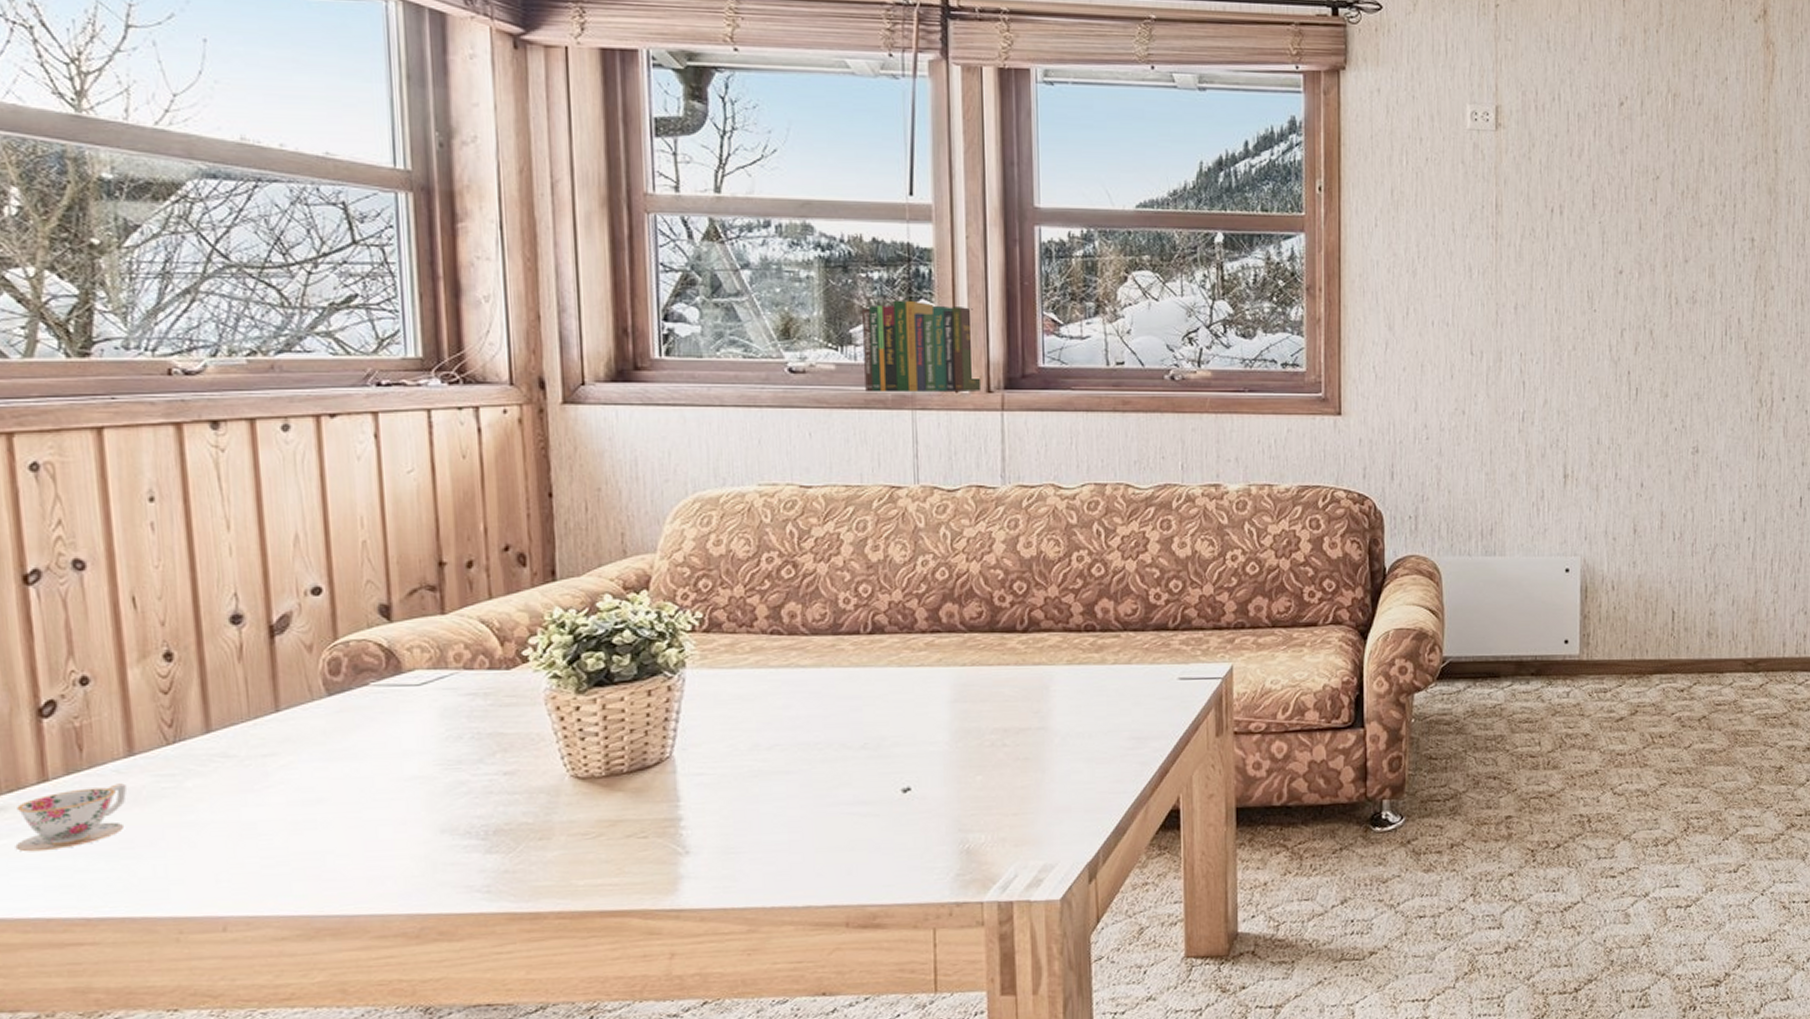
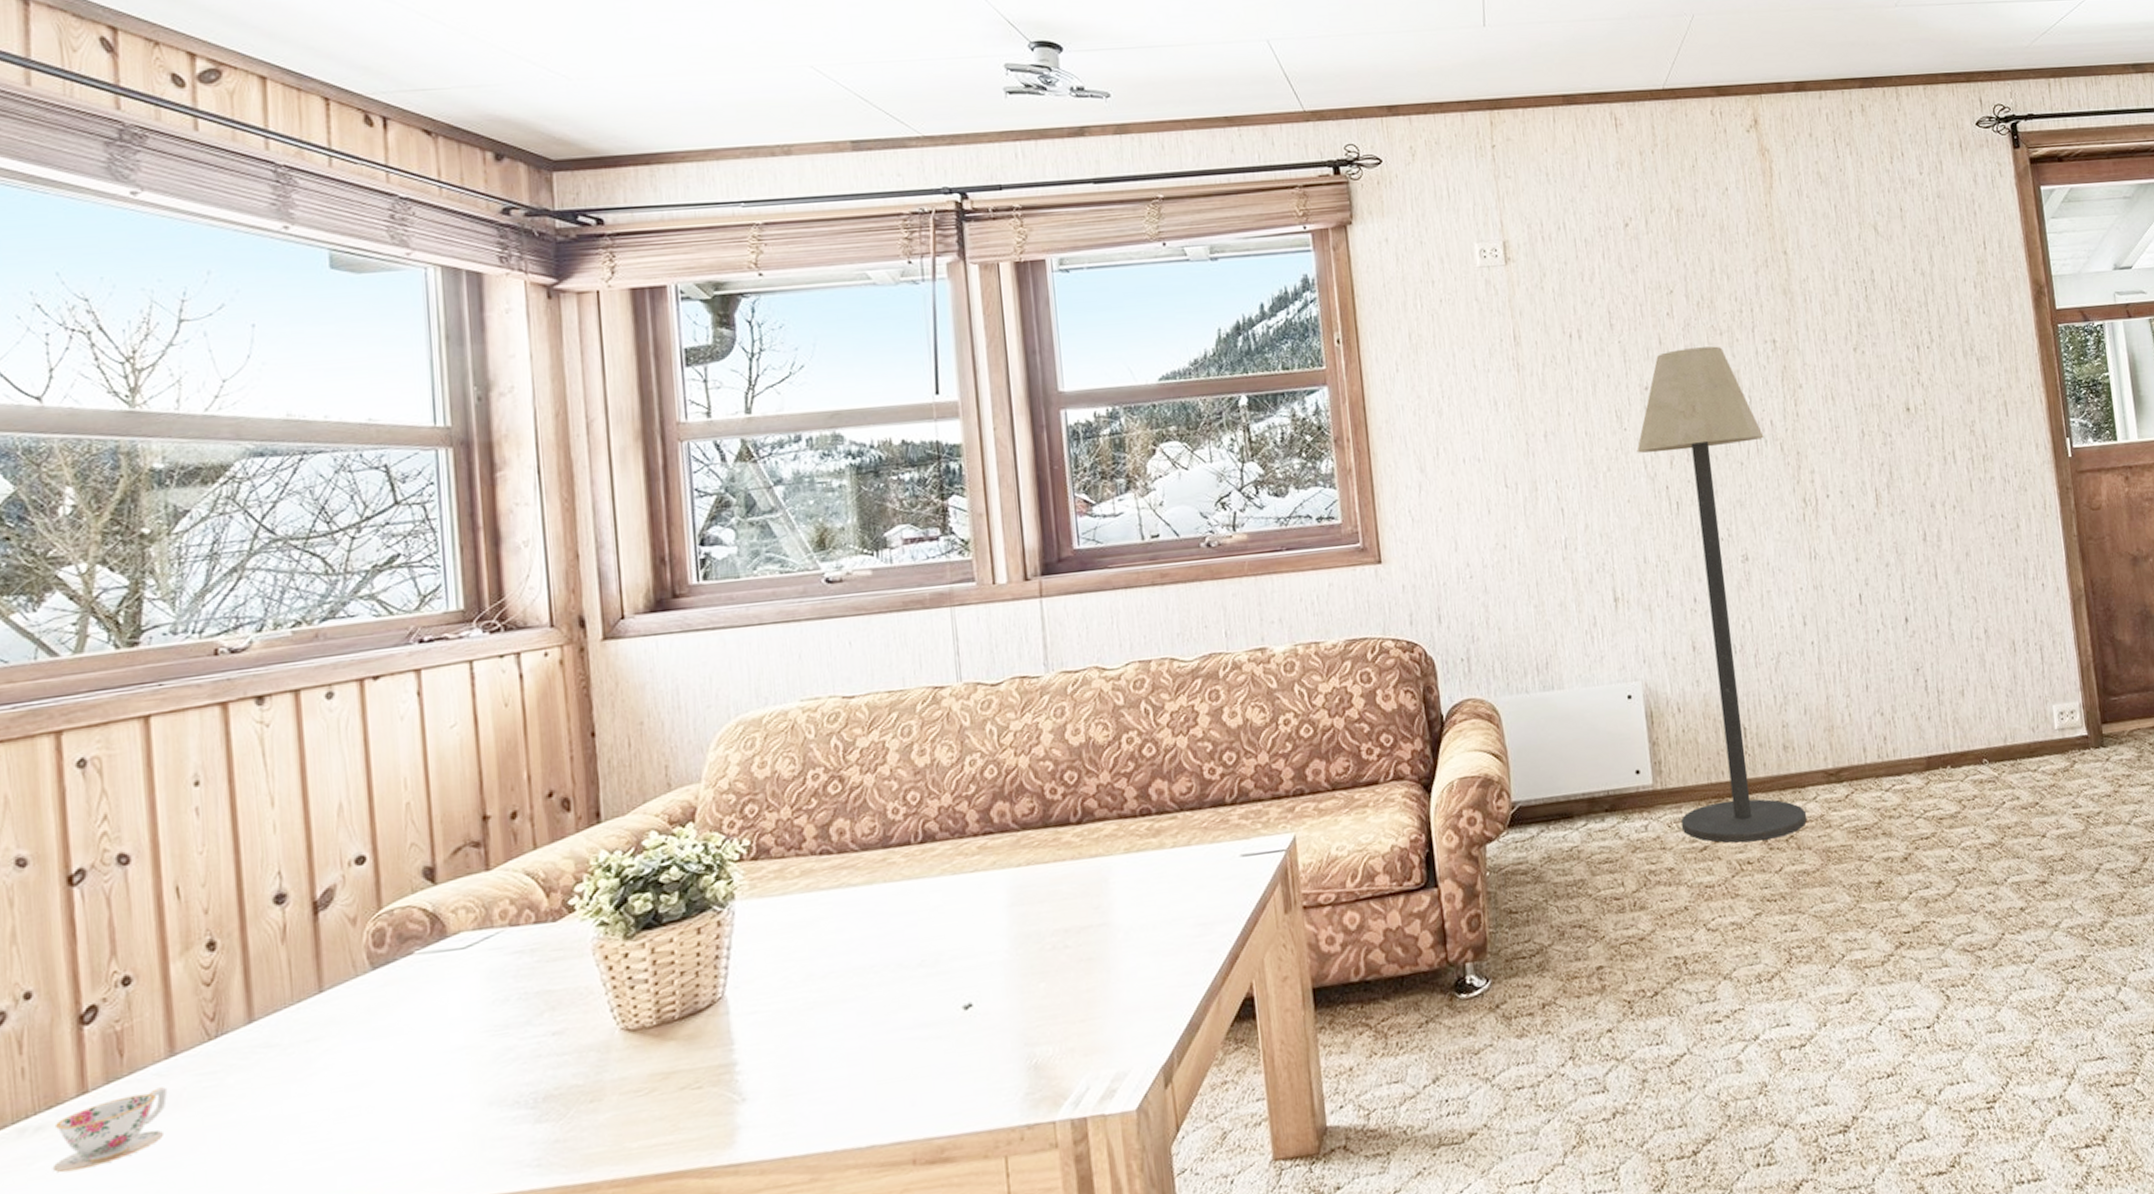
books: present [861,300,982,393] -> none [894,497,1019,595]
floor lamp: none [1601,237,1730,718] -> present [1637,346,1807,843]

